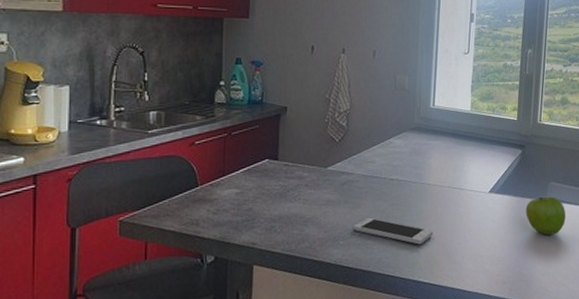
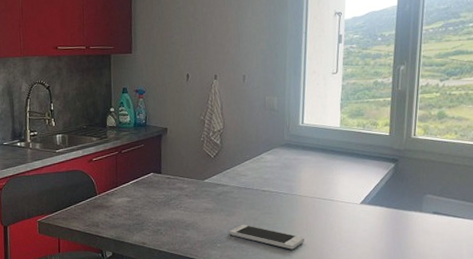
fruit: present [525,196,566,235] -> none [399,208,443,246]

